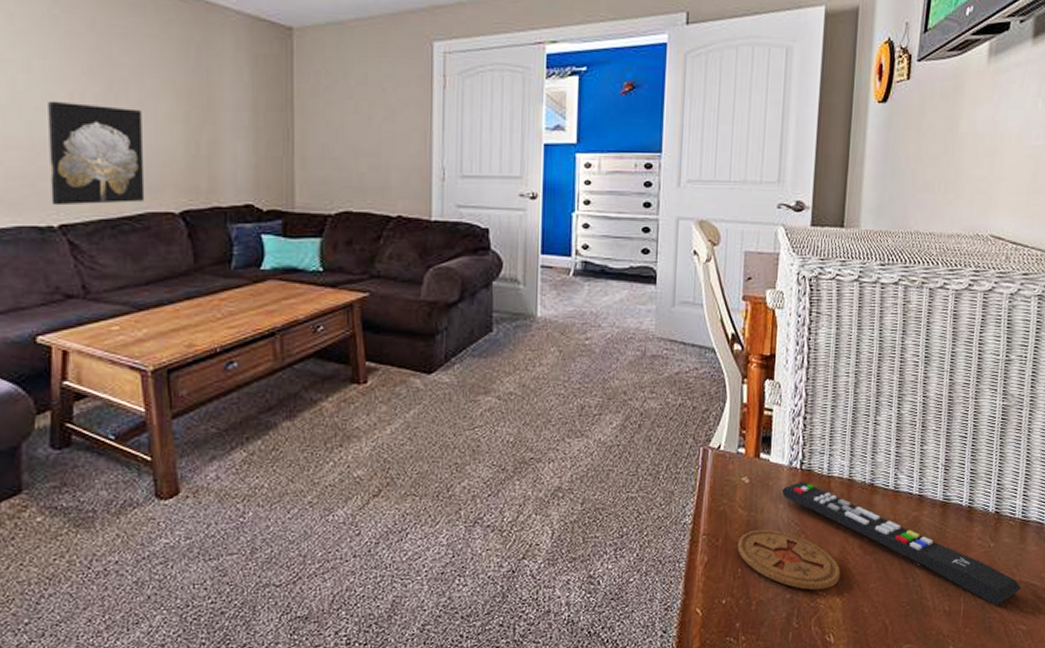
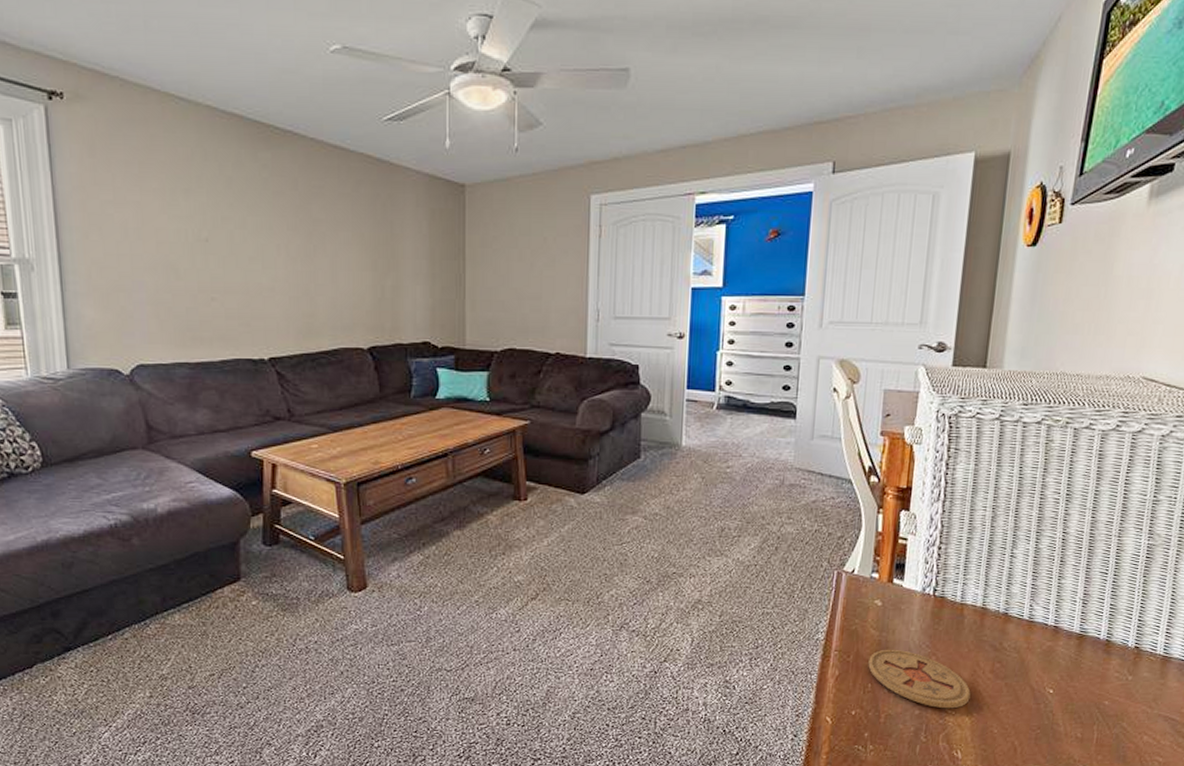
wall art: present [48,100,145,206] -> none [260,252,339,342]
remote control: present [781,481,1021,606] -> none [913,607,1159,737]

